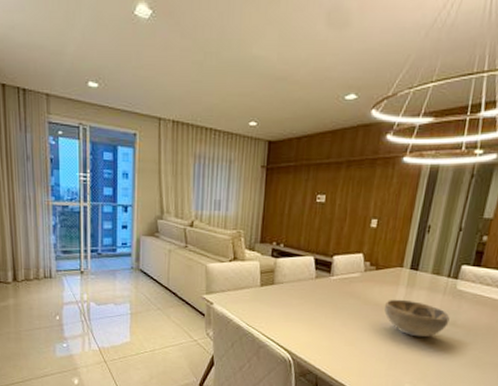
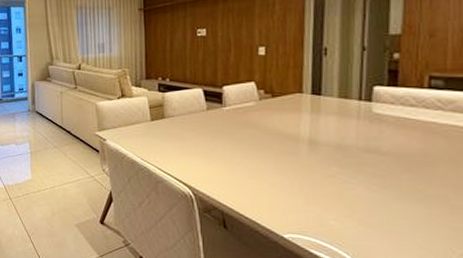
decorative bowl: present [384,299,450,337] -> none [288,127,371,168]

